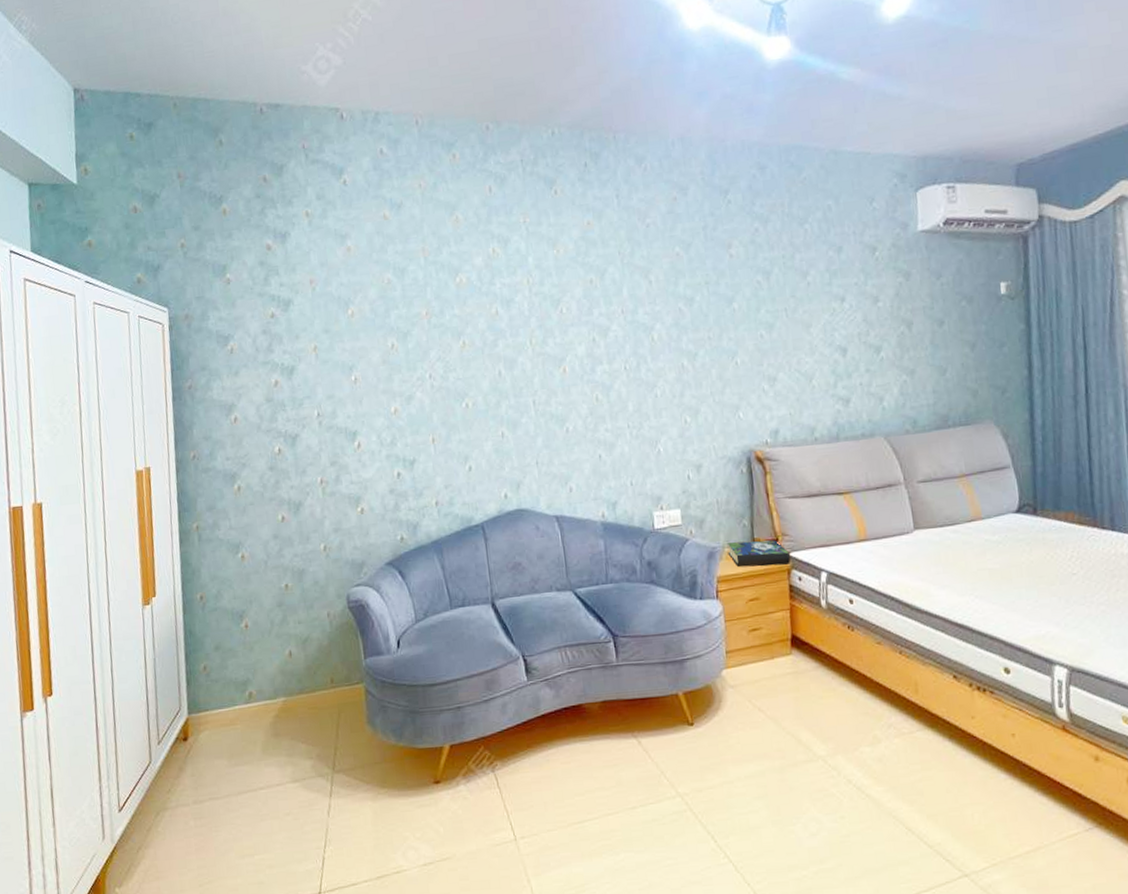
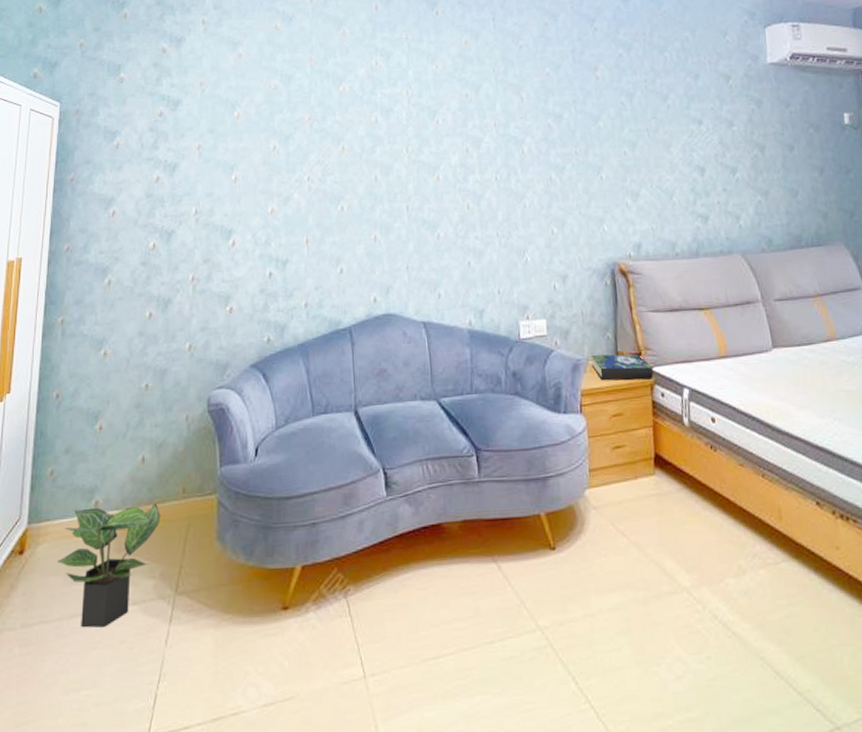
potted plant: none [220,693,312,803] -> present [58,503,161,628]

